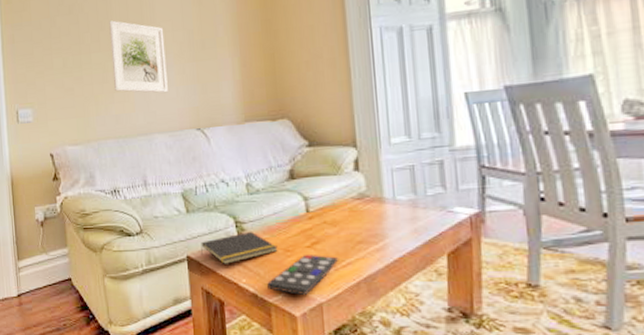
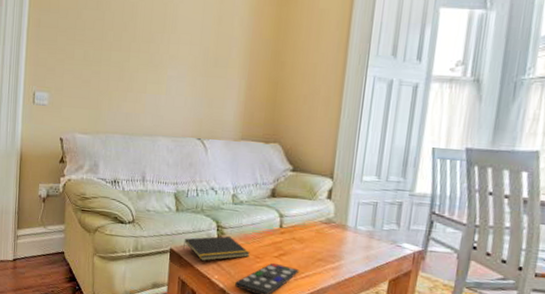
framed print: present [109,20,168,93] -> none [129,23,183,101]

